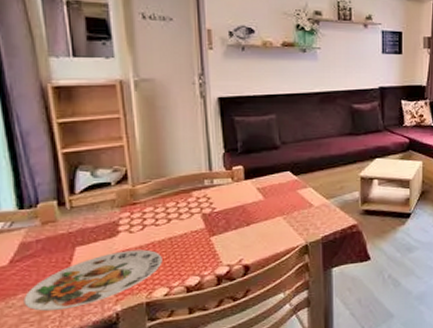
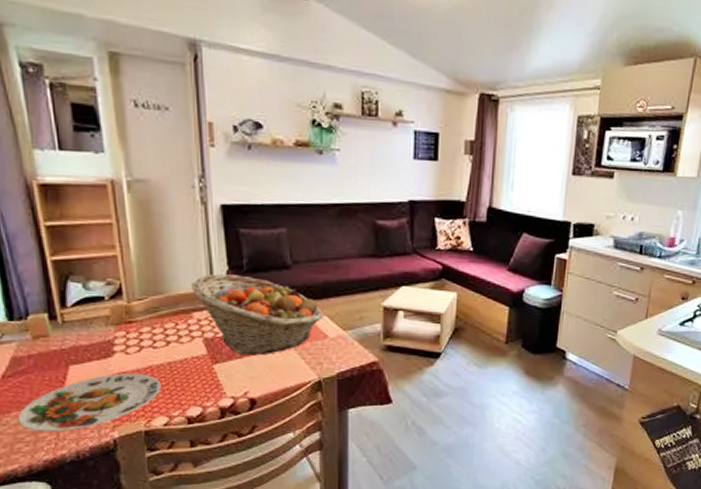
fruit basket: none [190,157,310,227] -> present [190,274,324,356]

